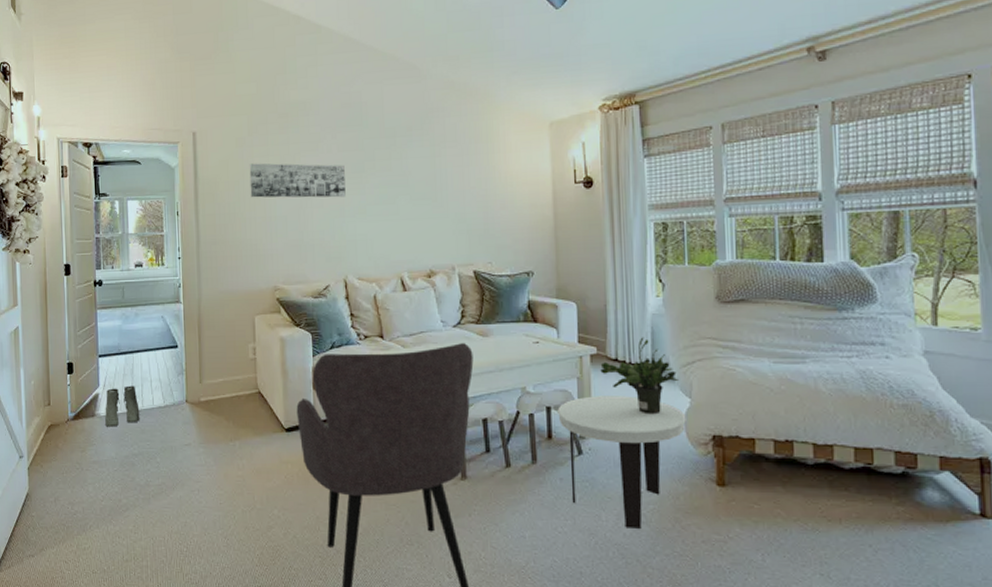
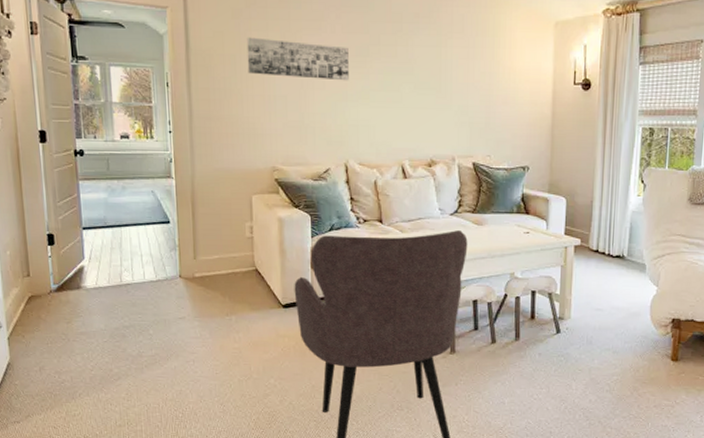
boots: present [105,385,140,427] -> none [91,259,130,300]
side table: present [558,396,686,529] -> none [541,282,652,396]
potted plant: present [600,337,680,415] -> none [582,232,650,300]

